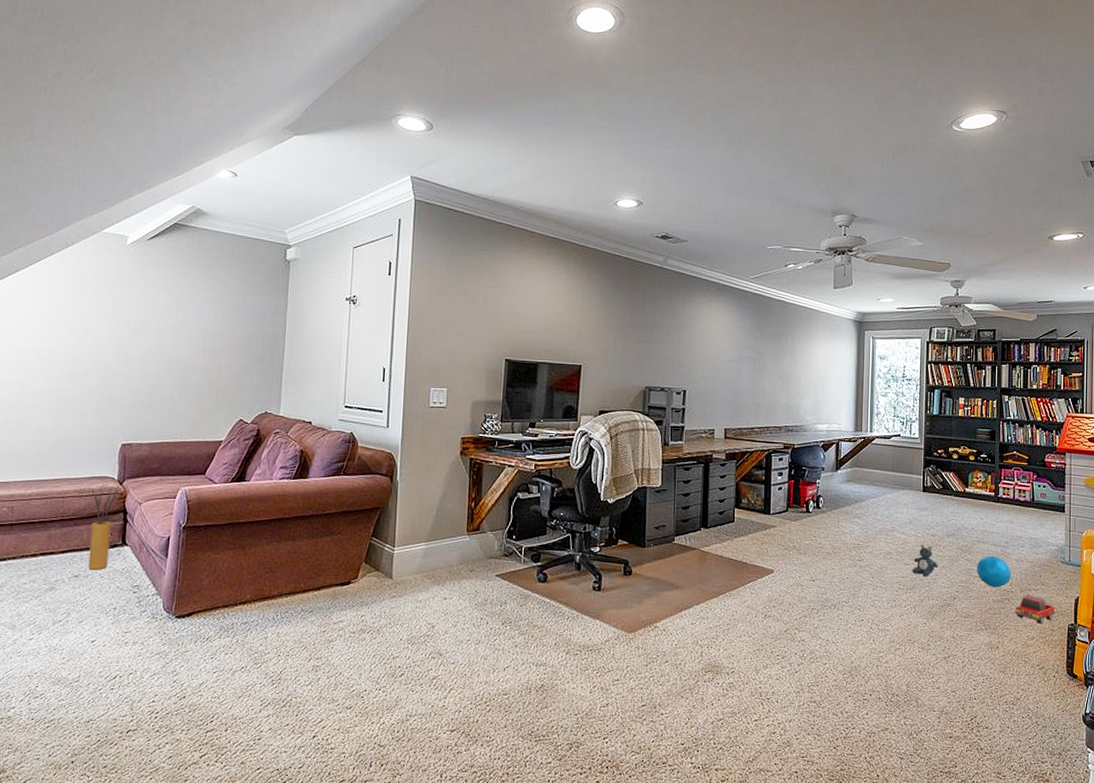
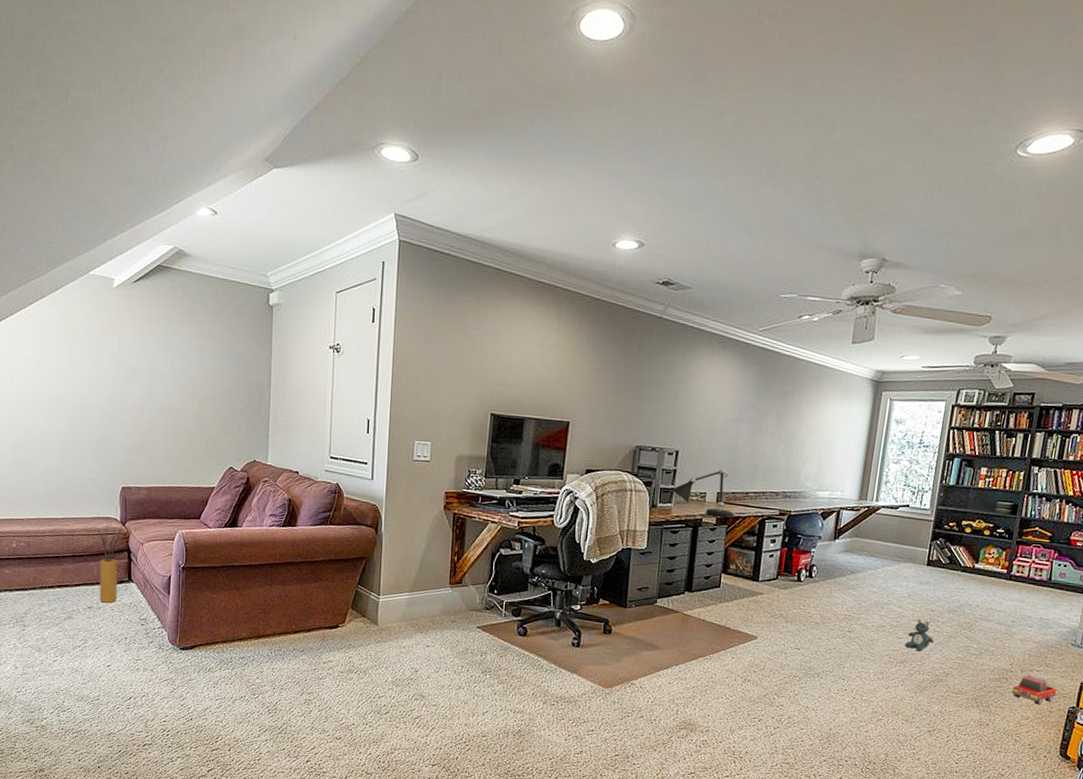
desk lamp: none [682,406,742,454] -> present [672,468,734,518]
ball: present [976,556,1012,588] -> none [975,634,1014,667]

